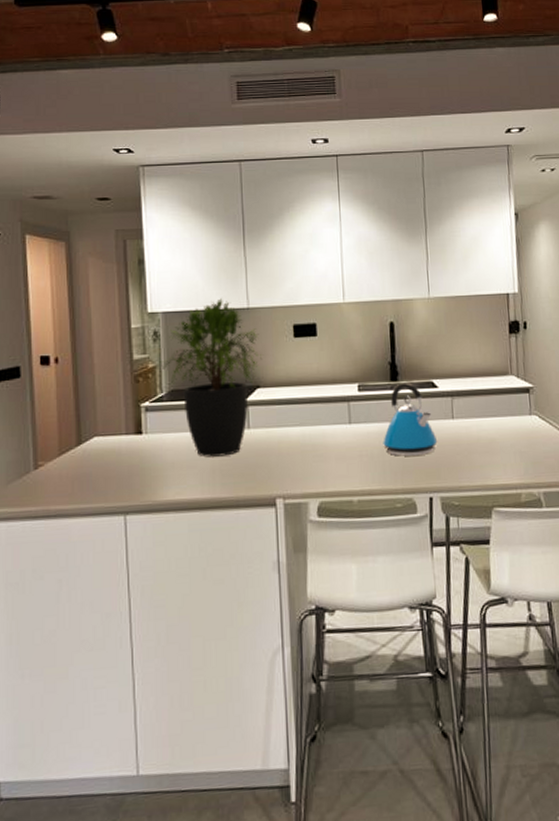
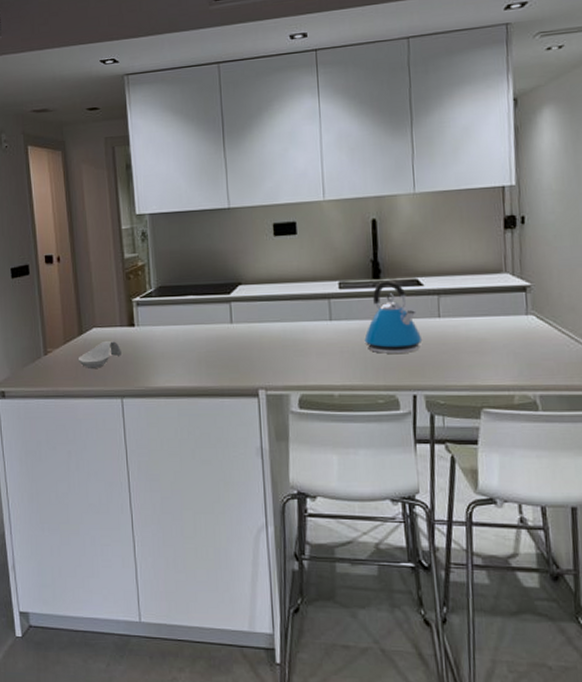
spoon rest: none [74,450,126,483] -> present [77,340,122,368]
potted plant: present [159,298,261,457] -> none [148,199,243,349]

